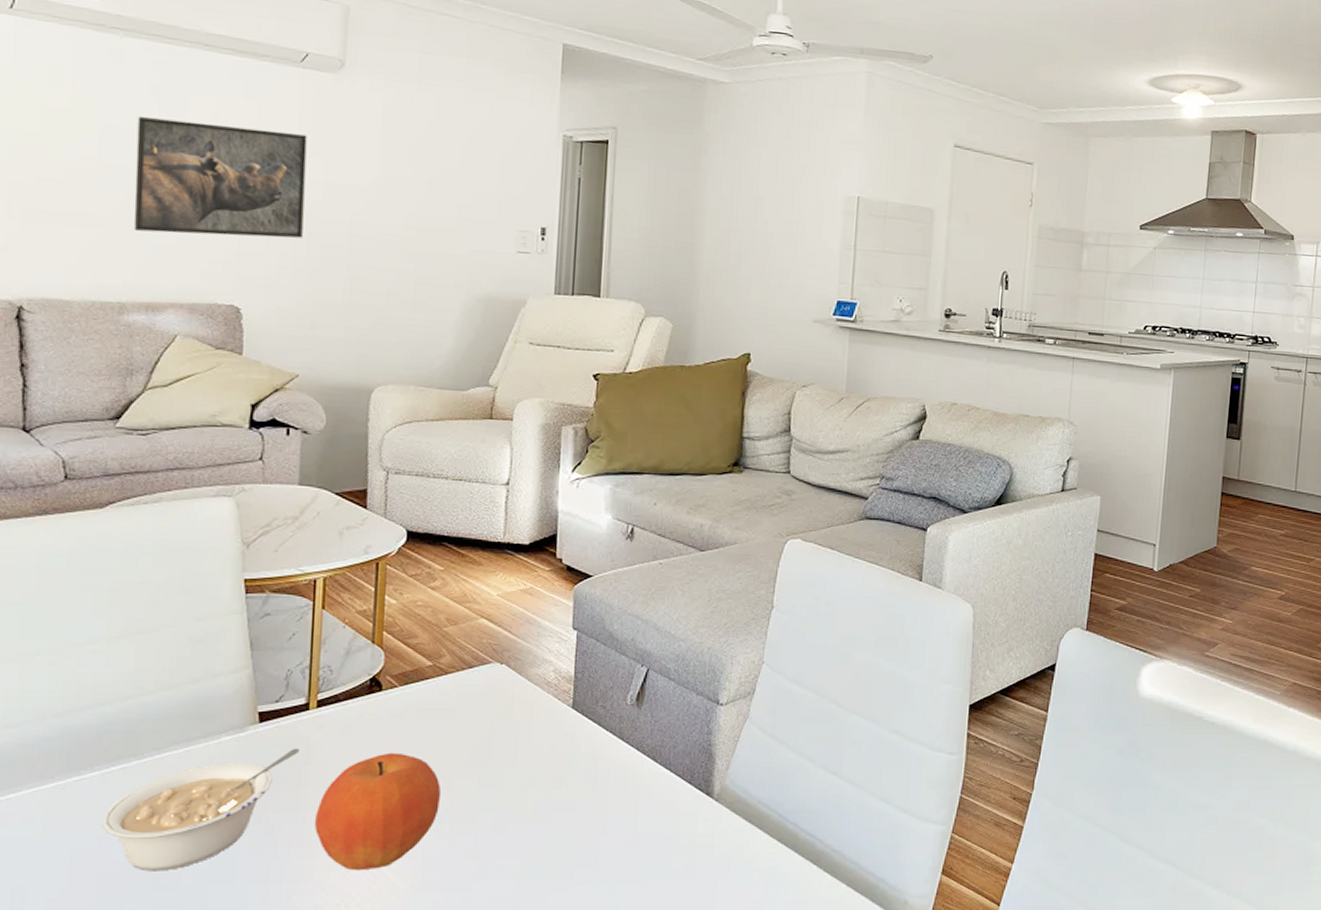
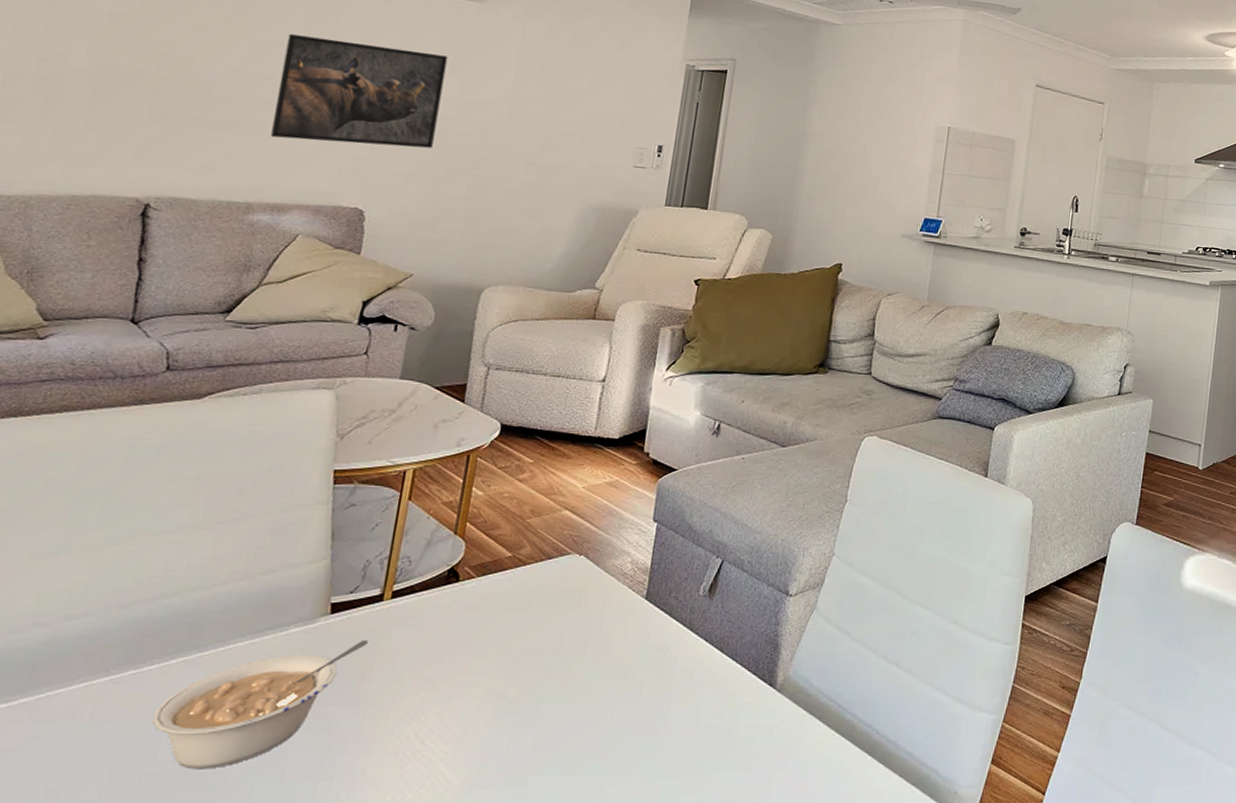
fruit: present [314,752,441,871] -> none [373,644,507,767]

